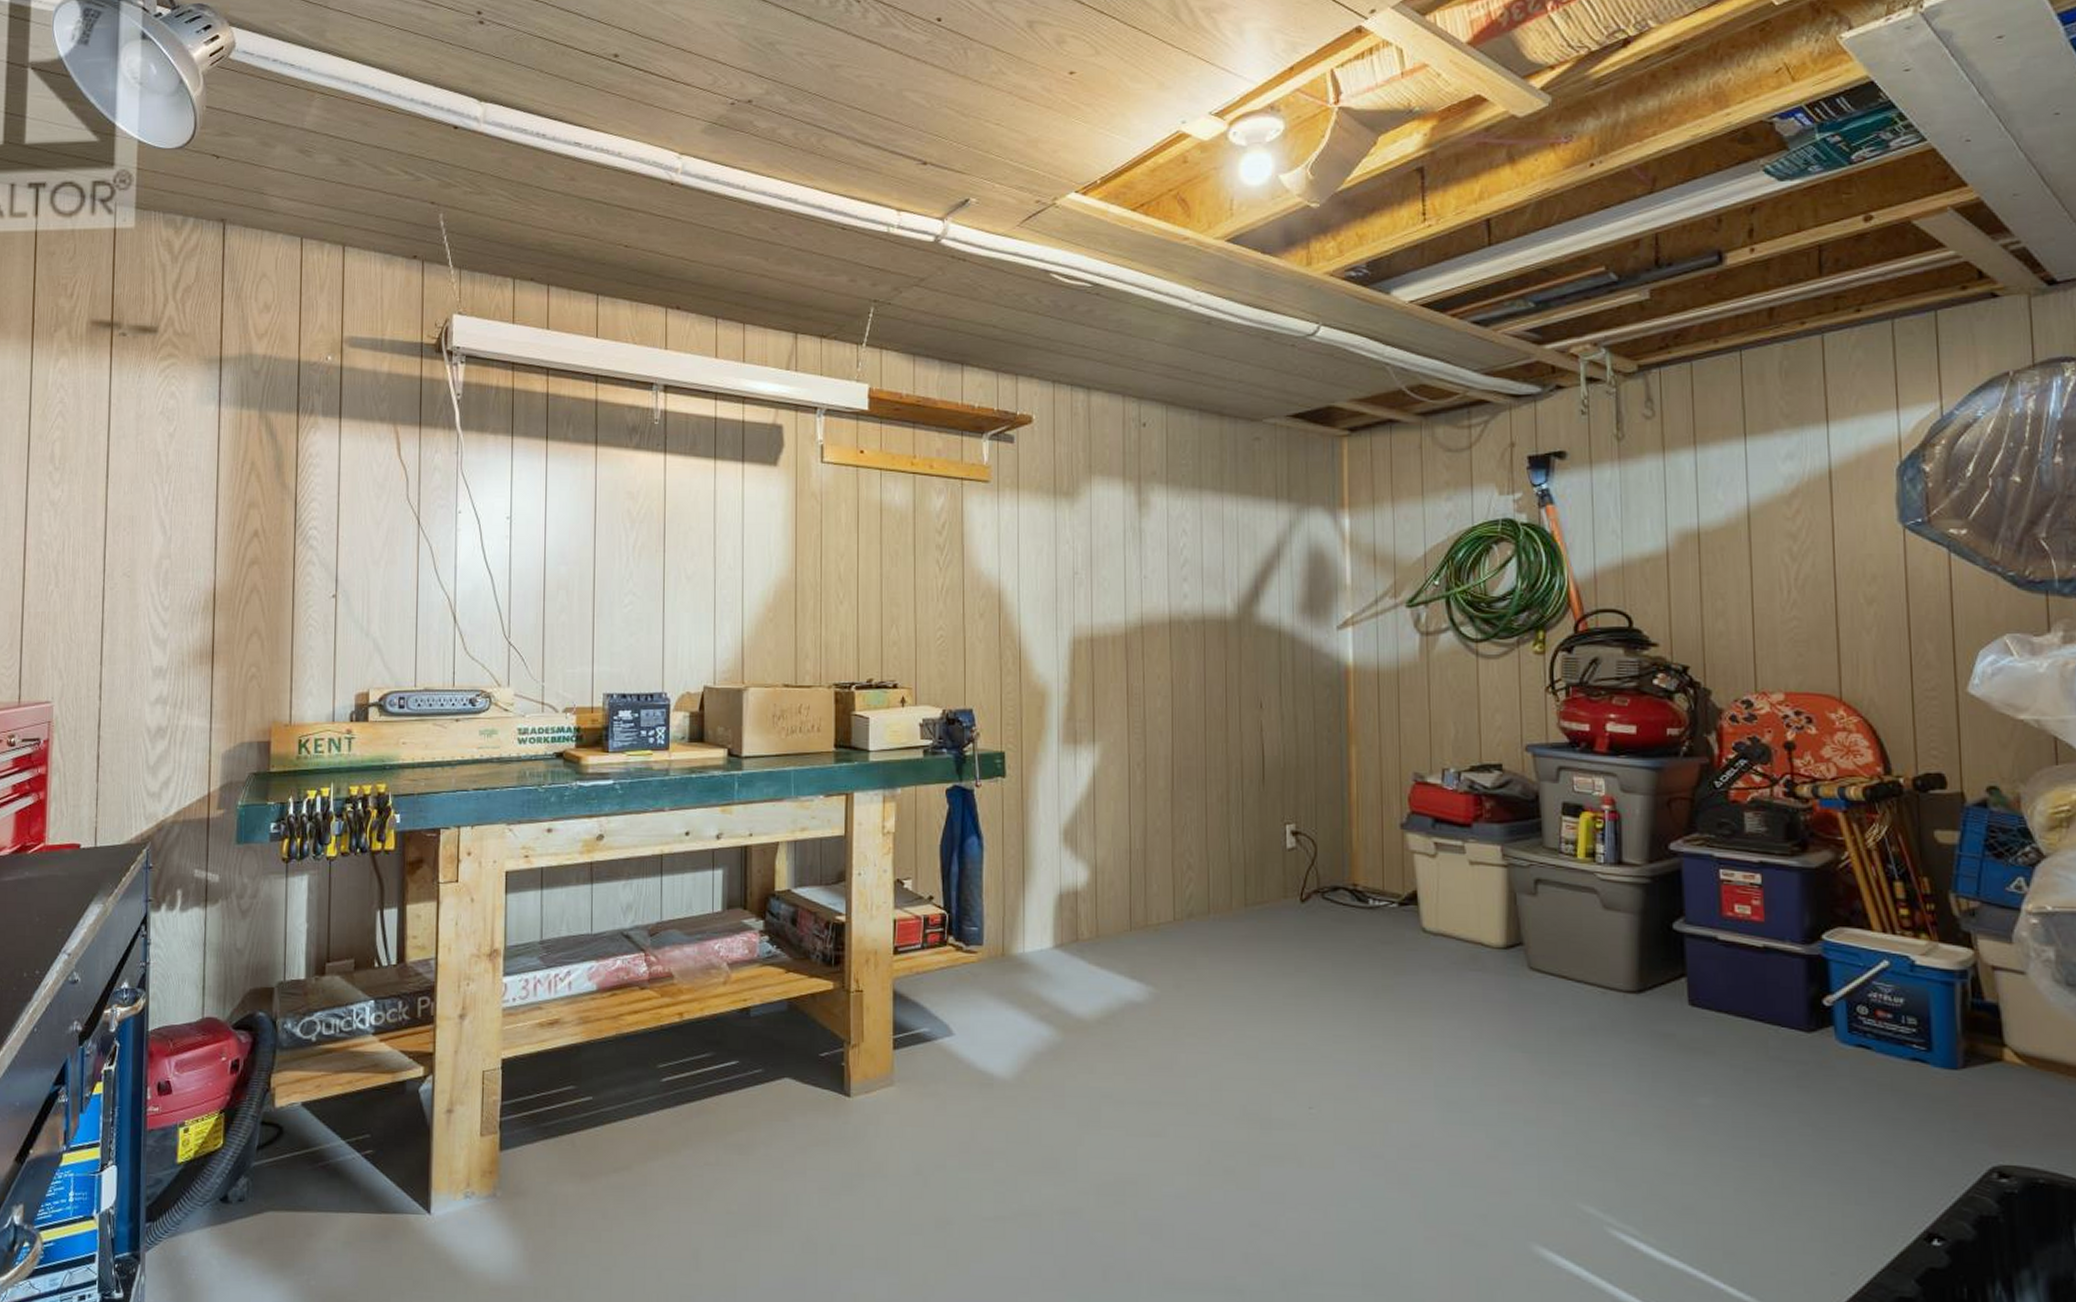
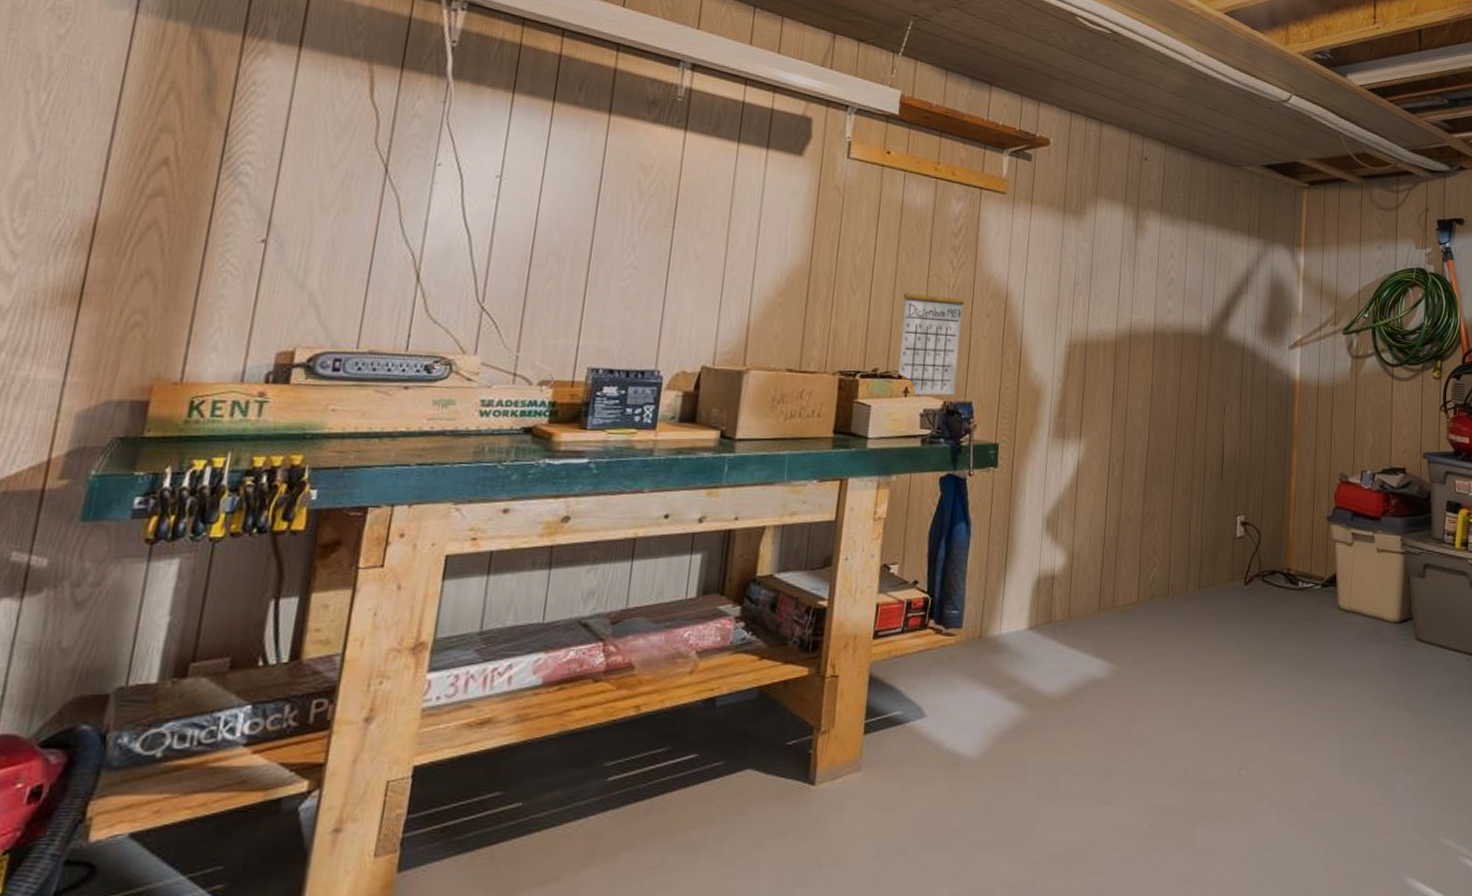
calendar: none [891,576,956,704] -> present [897,274,965,396]

